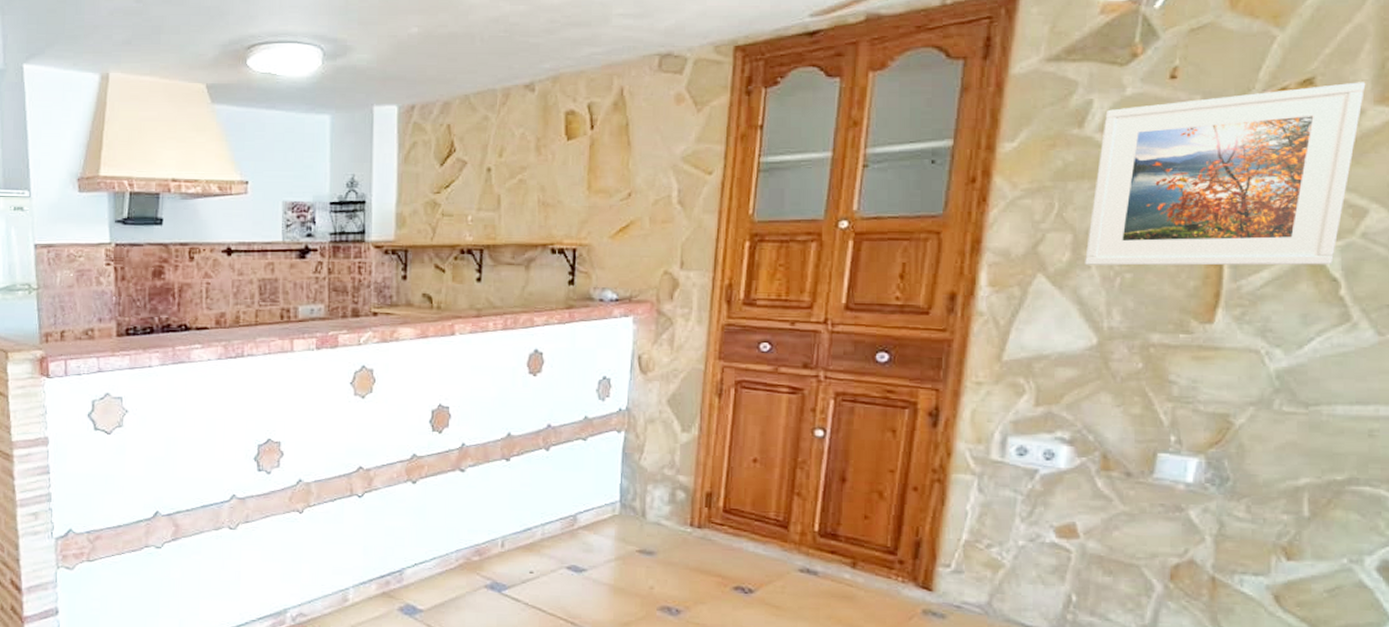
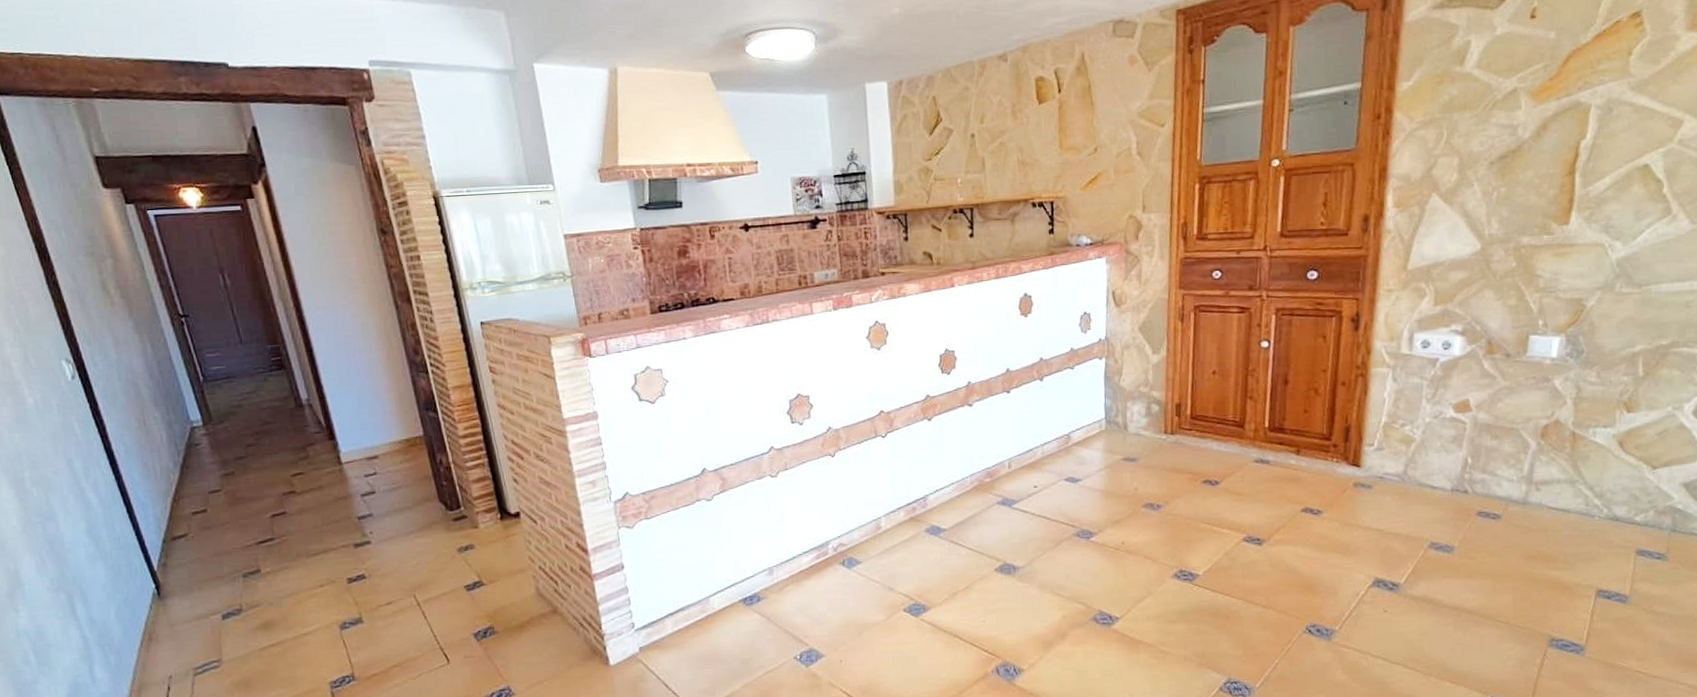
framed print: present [1085,82,1366,266] -> none [1469,12,1680,183]

